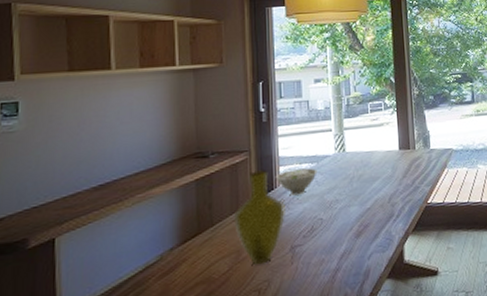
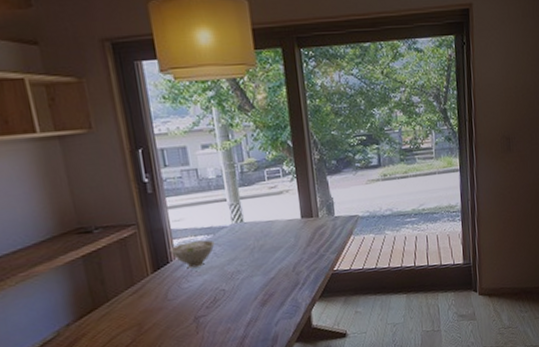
vase: present [233,170,285,265] -> none [129,243,185,336]

